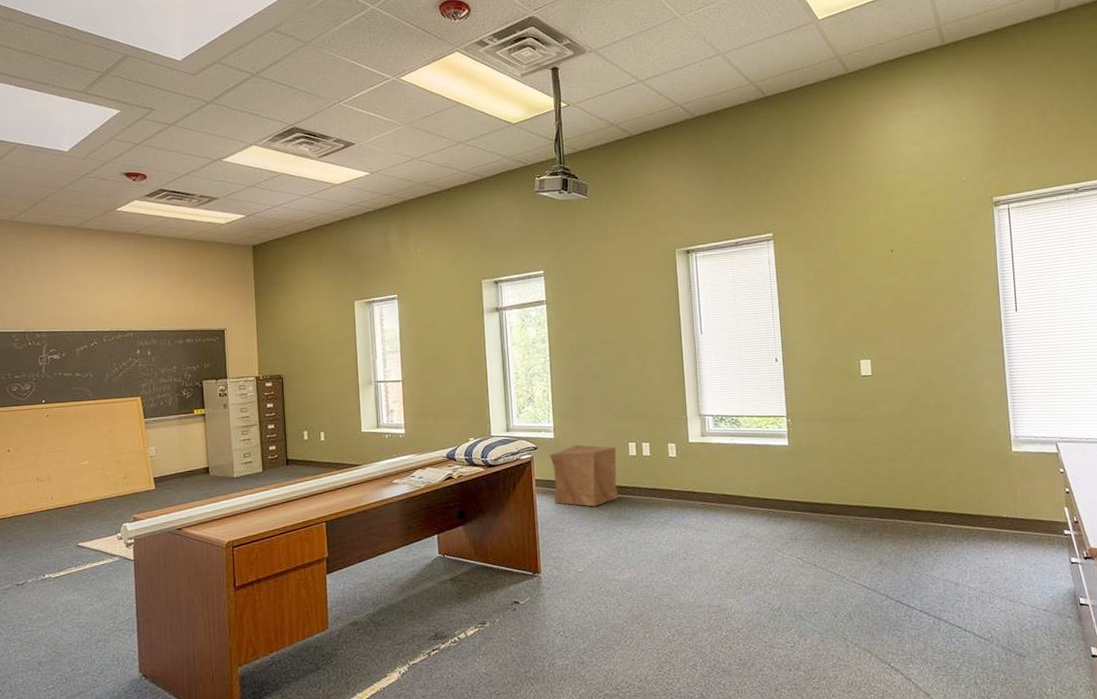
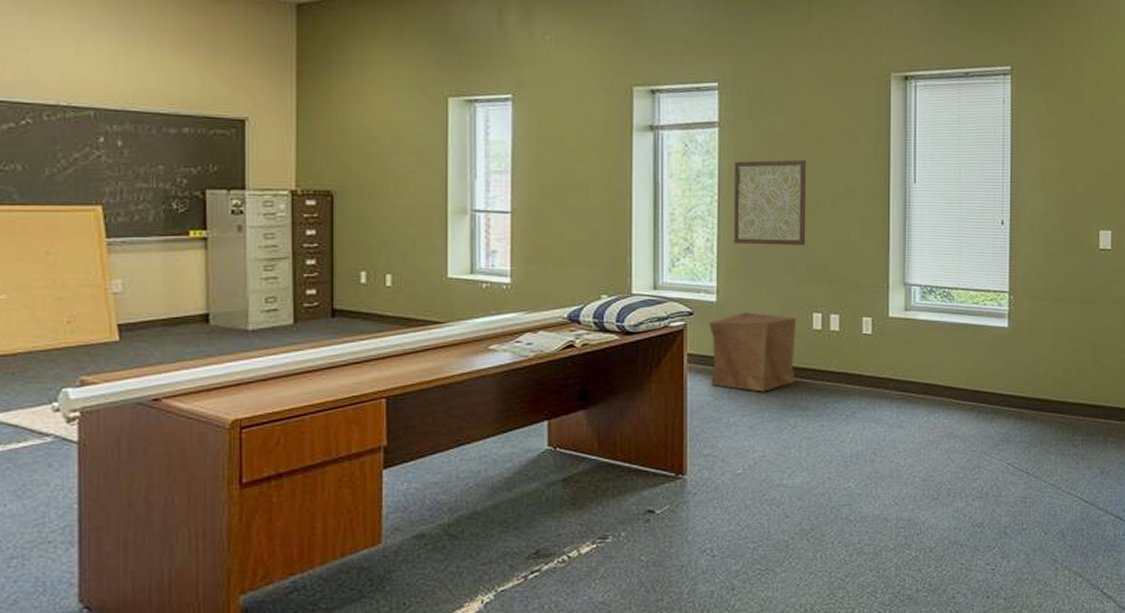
wall art: none [560,323,619,392] -> present [734,159,807,245]

